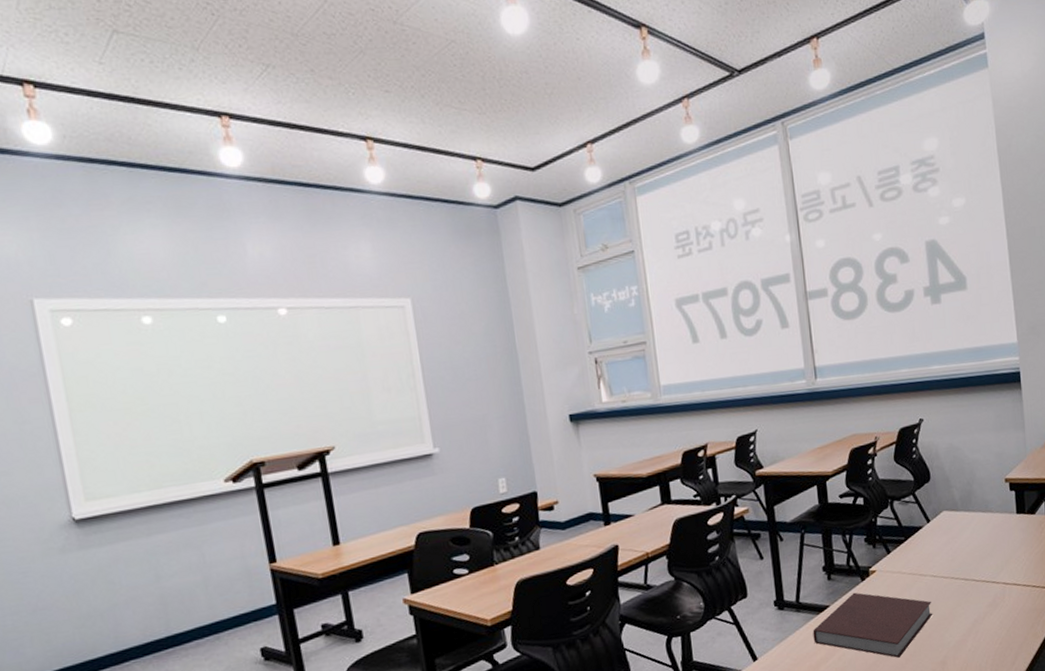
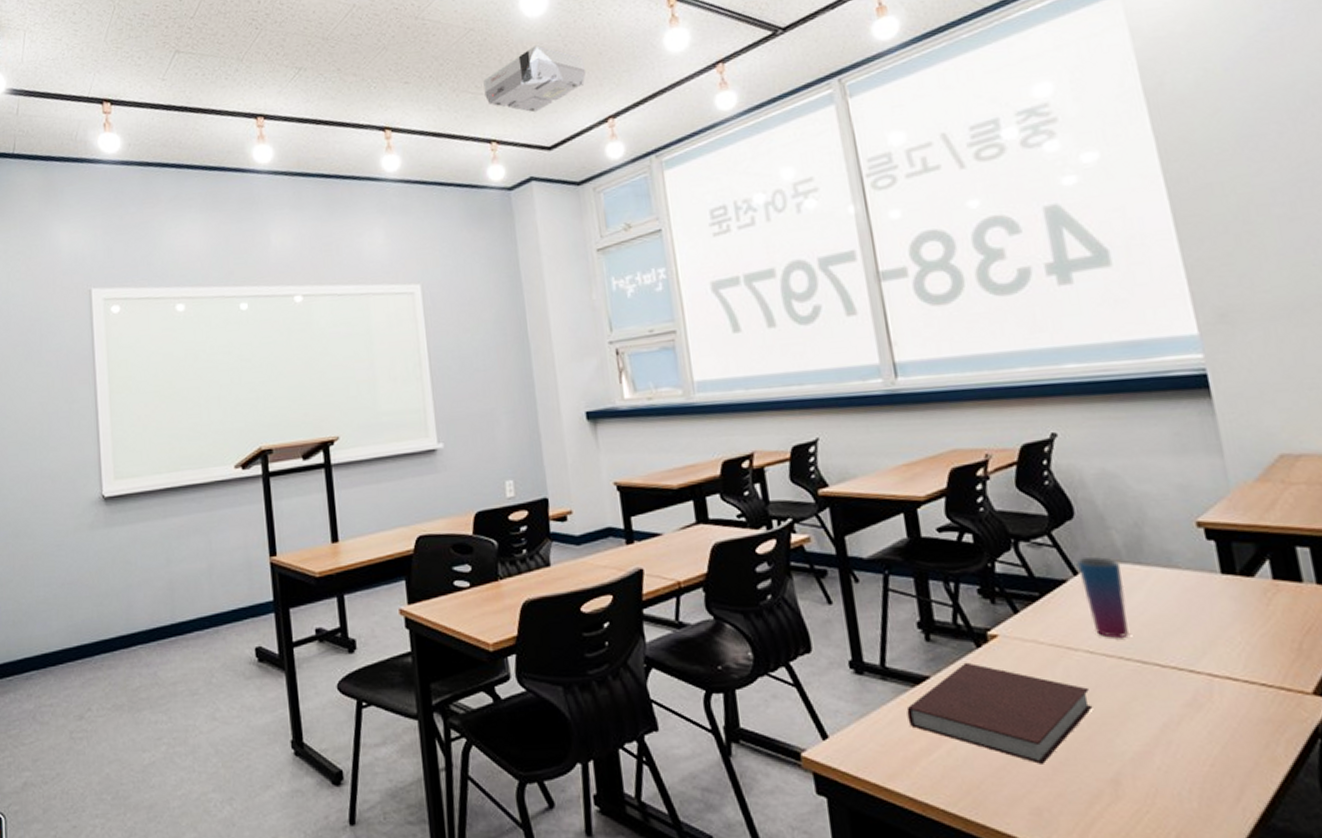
projector: none [467,65,566,133] -> present [483,45,586,113]
cup: none [930,508,958,565] -> present [1077,556,1129,639]

